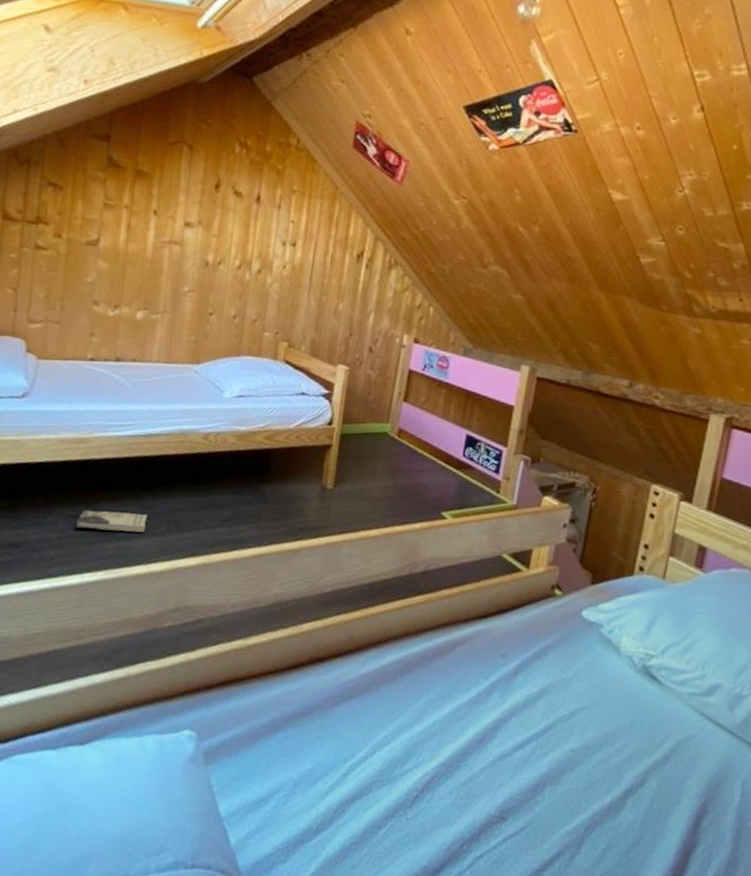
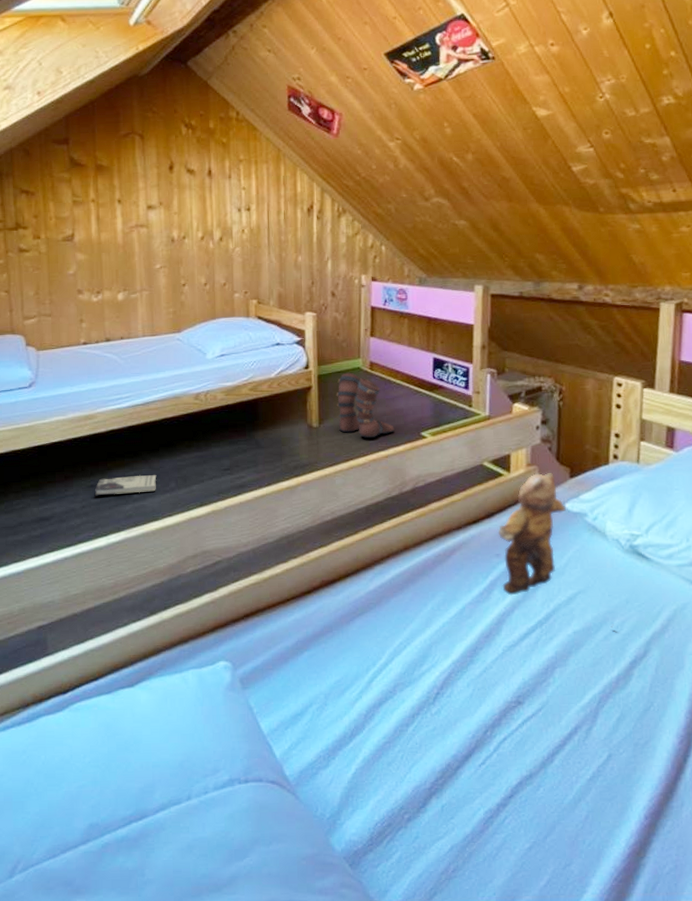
boots: none [354,435,414,510] -> present [336,372,395,438]
teddy bear: none [502,574,614,750] -> present [497,472,614,627]

